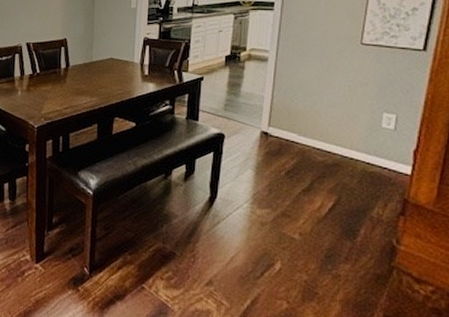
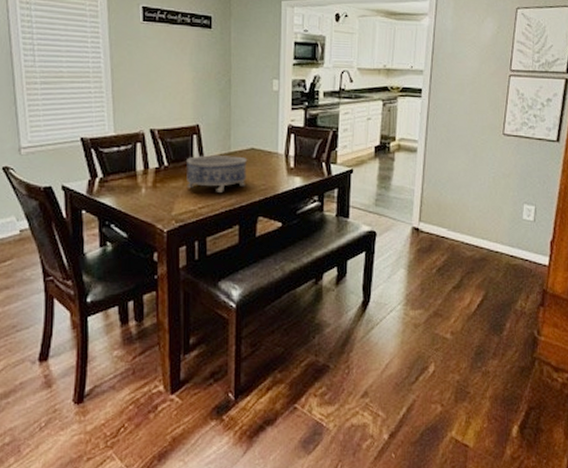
decorative bowl: none [54,63,107,96] -> present [185,154,248,193]

